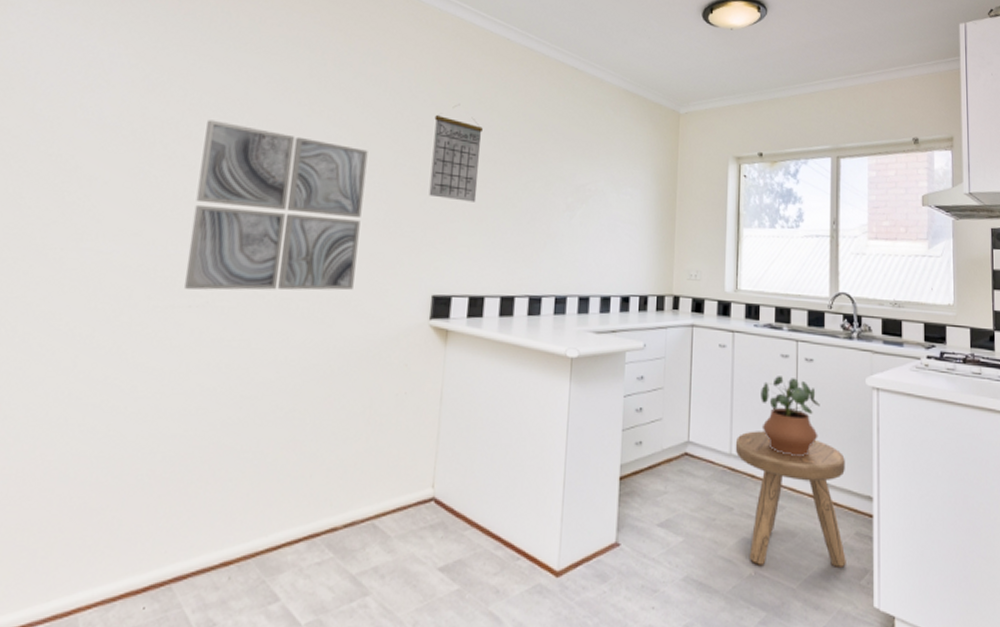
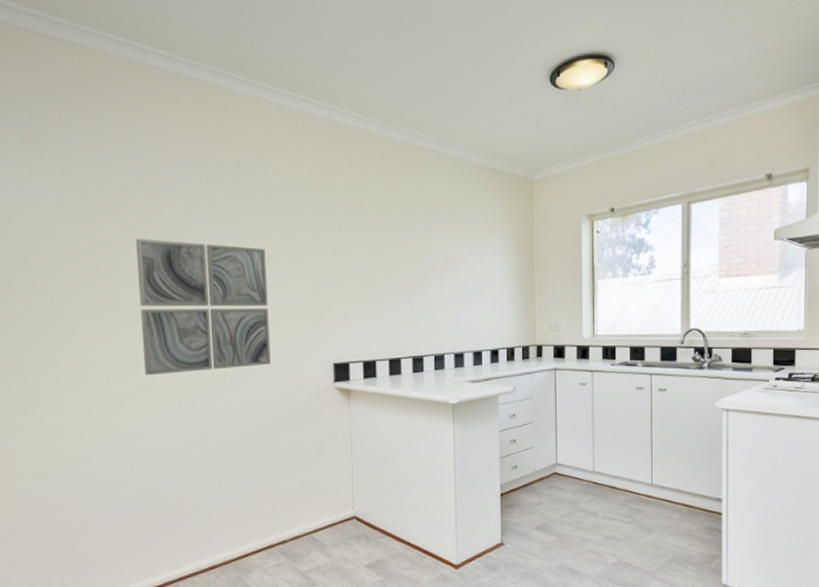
calendar: present [429,104,483,202] -> none [316,198,360,283]
stool: present [735,431,846,567] -> none [597,451,698,555]
potted plant: present [761,376,820,456] -> none [619,405,673,470]

